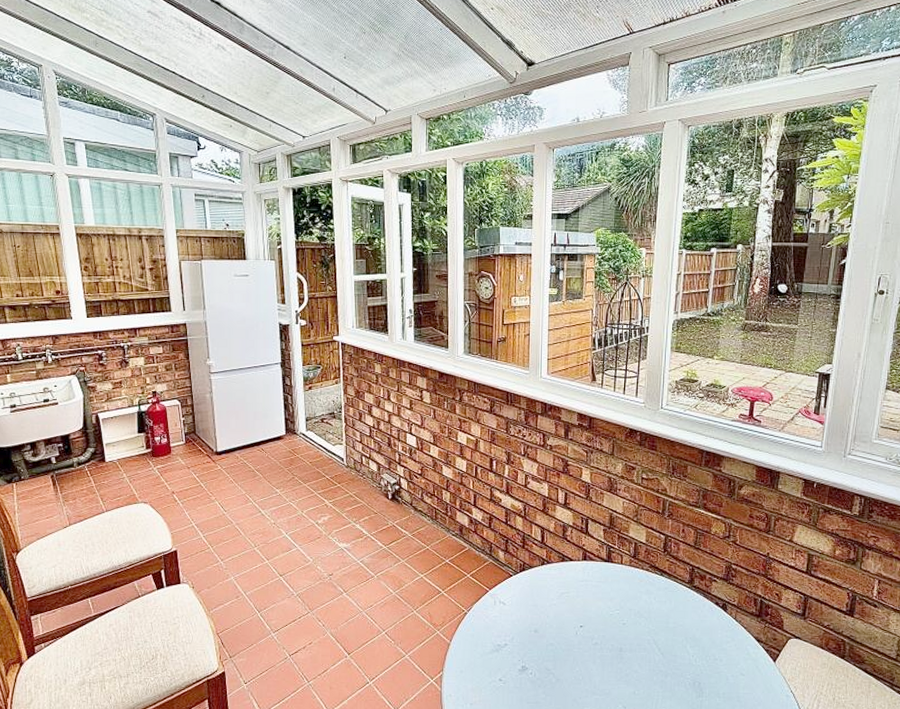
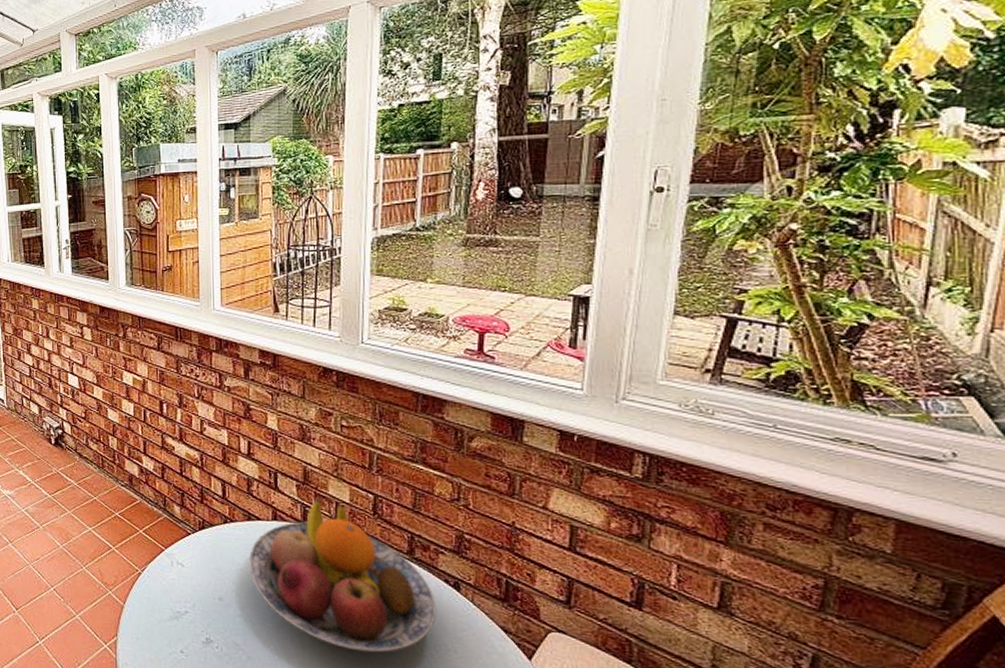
fruit bowl: none [561,540,709,667] -> present [248,498,437,653]

